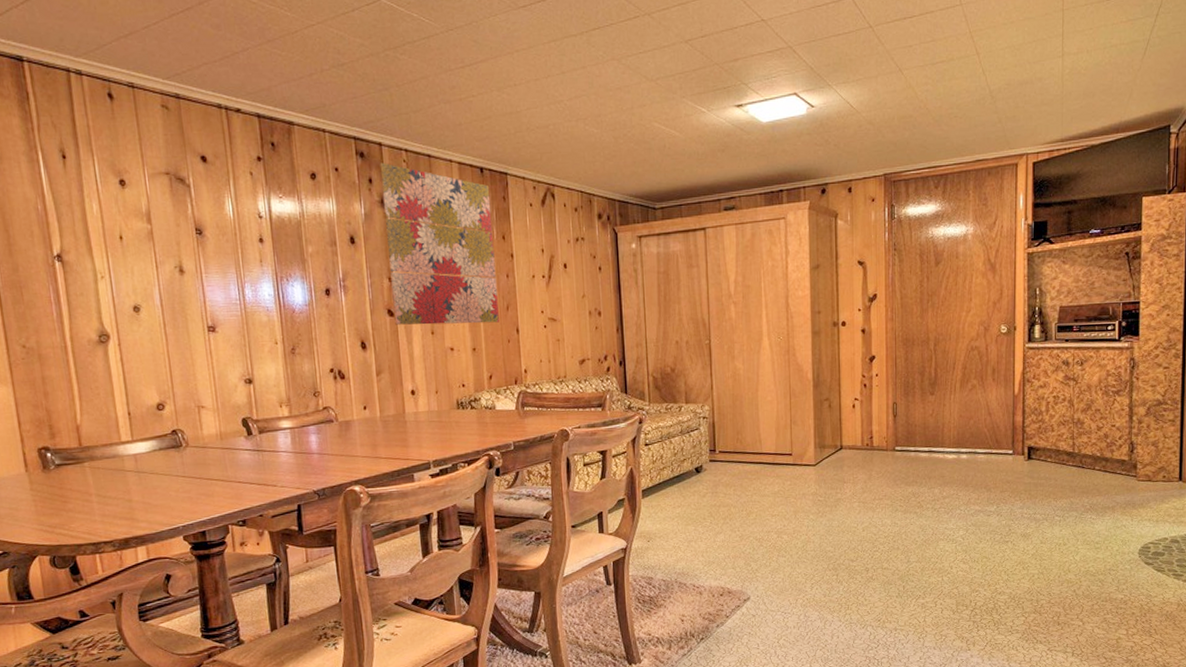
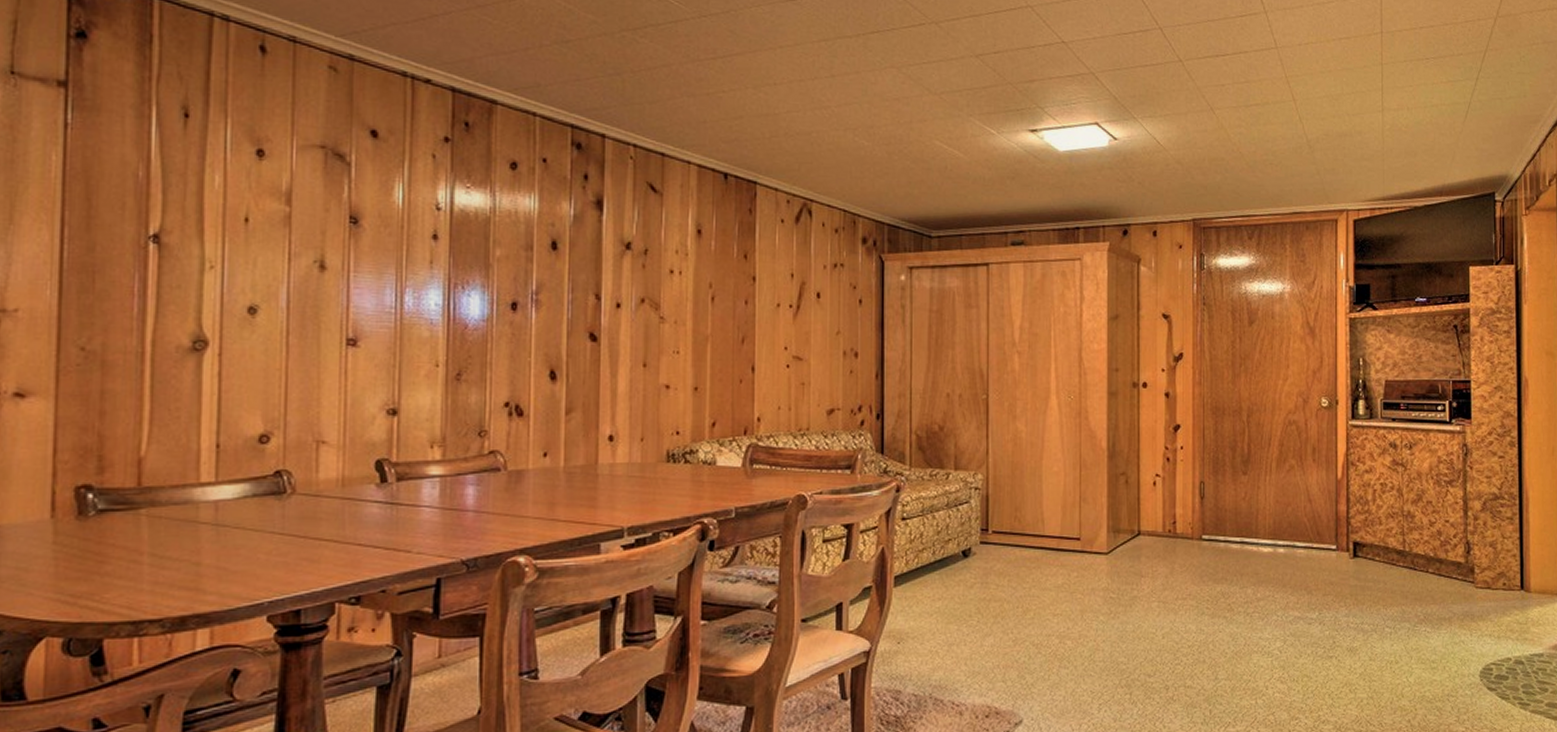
wall art: present [379,162,499,325] -> none [597,157,734,358]

